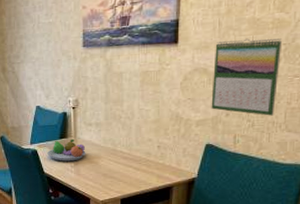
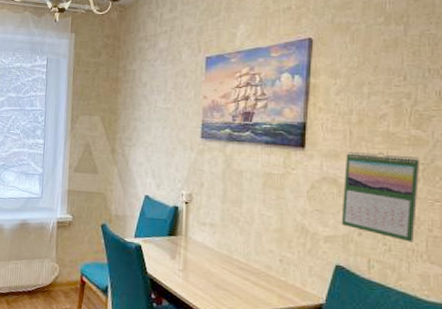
fruit bowl: present [47,139,86,161] -> none [153,238,197,264]

